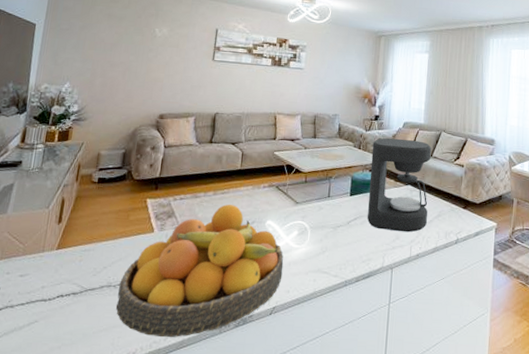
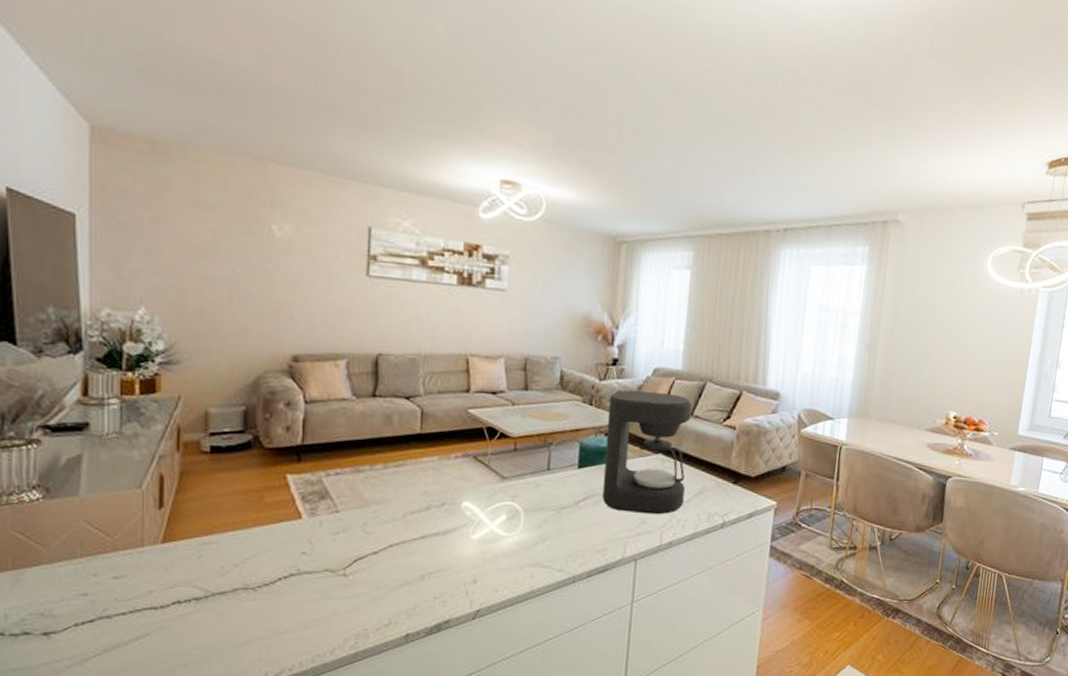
fruit bowl: present [116,204,284,338] -> none [259,480,489,650]

